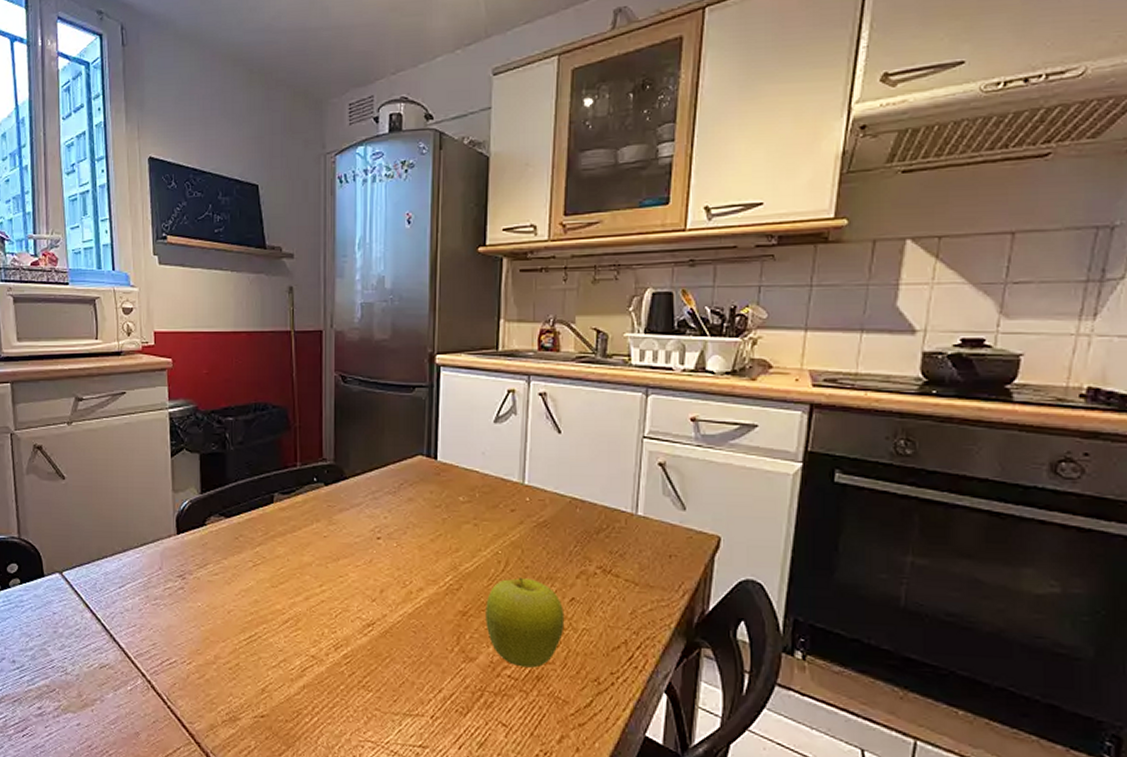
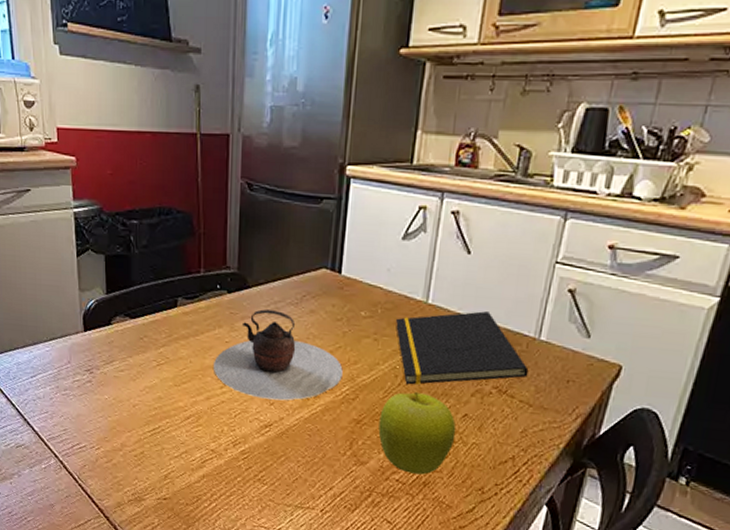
teapot: none [311,500,445,596] -> present [213,309,343,401]
notepad: none [493,489,630,570] -> present [395,311,529,385]

